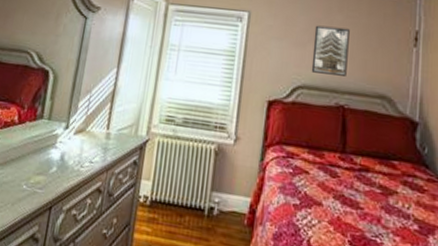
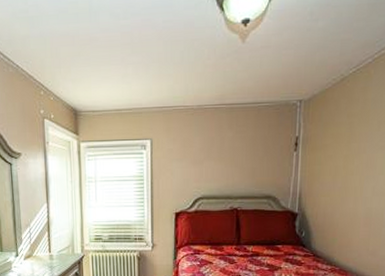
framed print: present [311,25,350,76] -> none [208,142,239,185]

